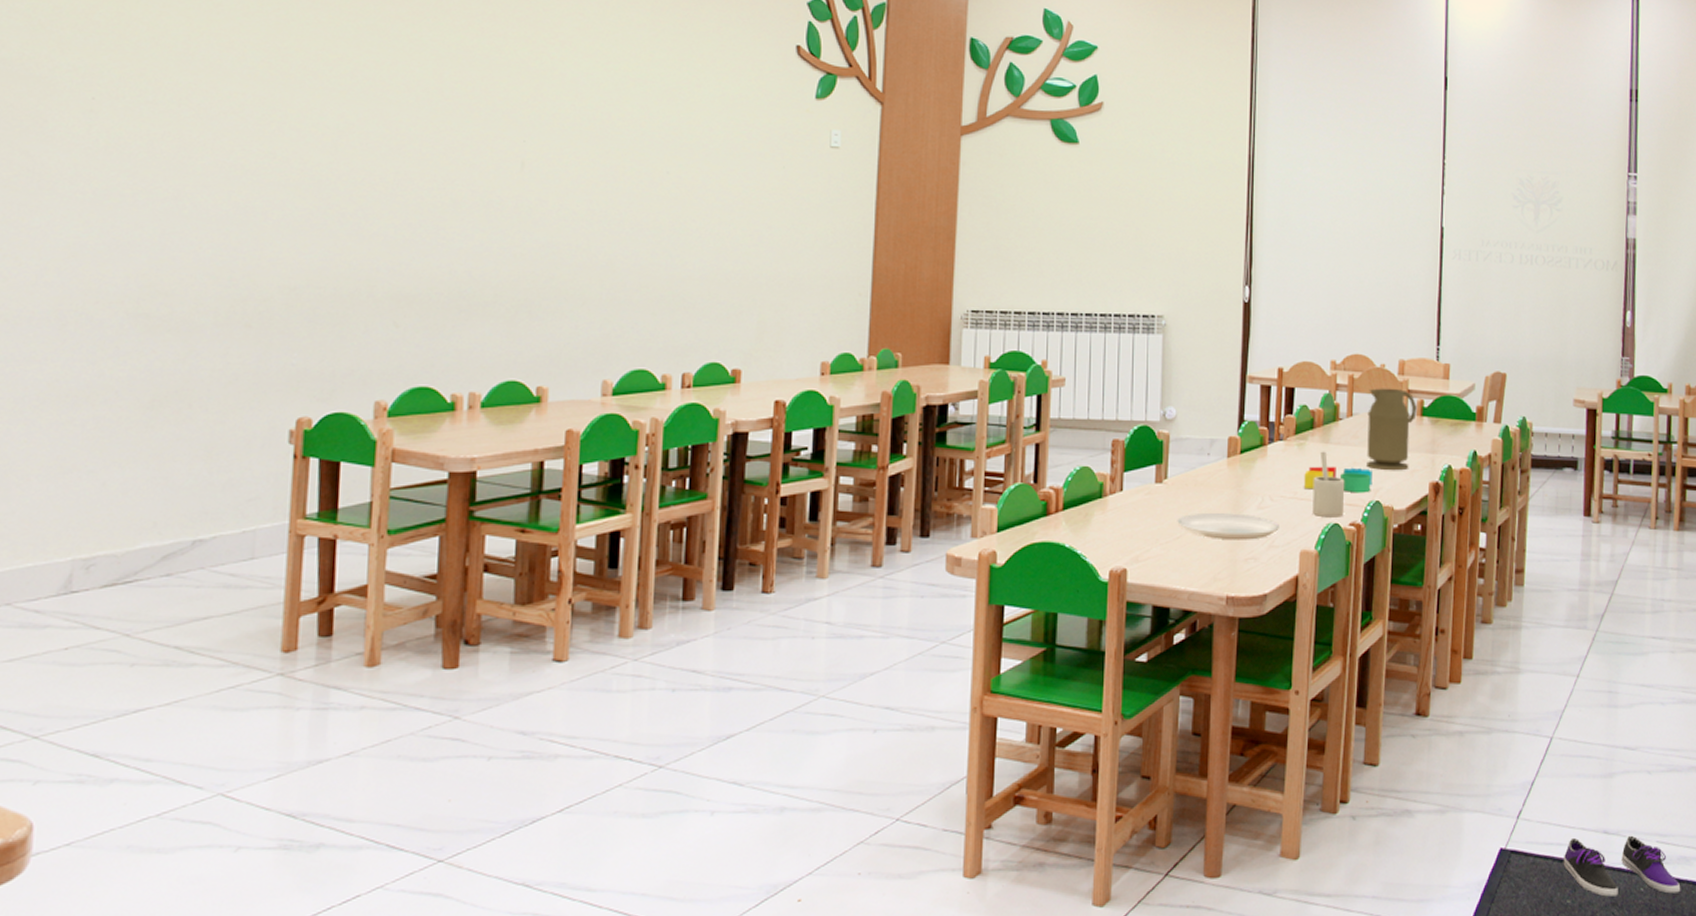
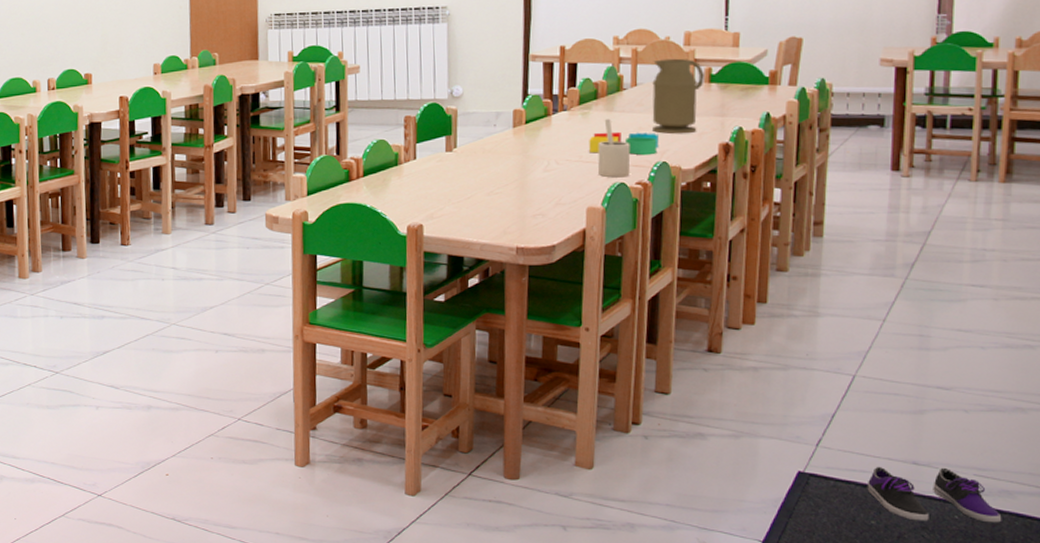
plate: present [1177,512,1279,541] -> none [467,175,566,199]

